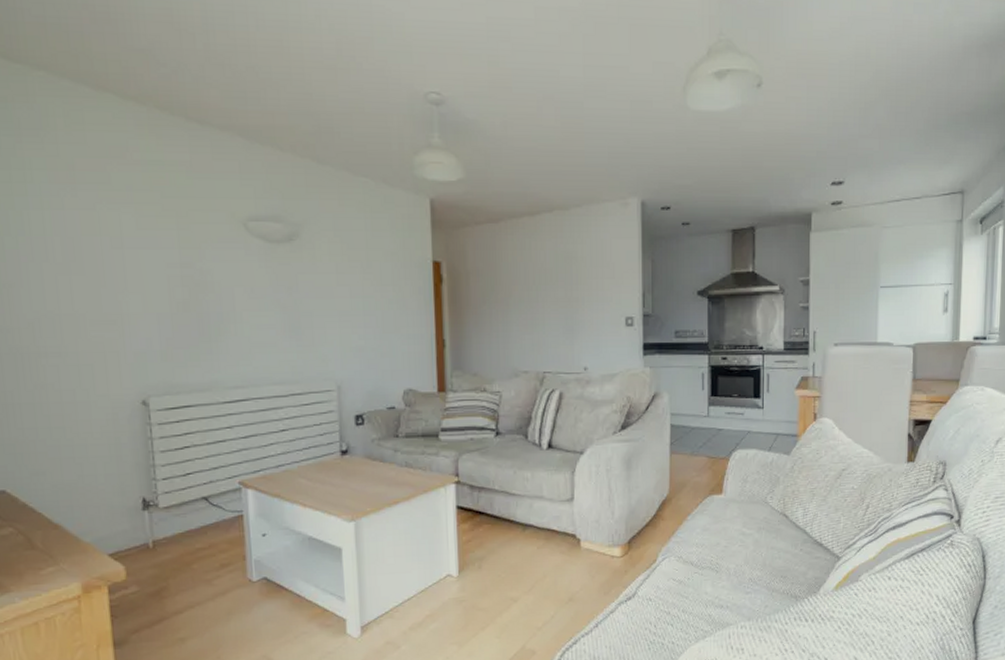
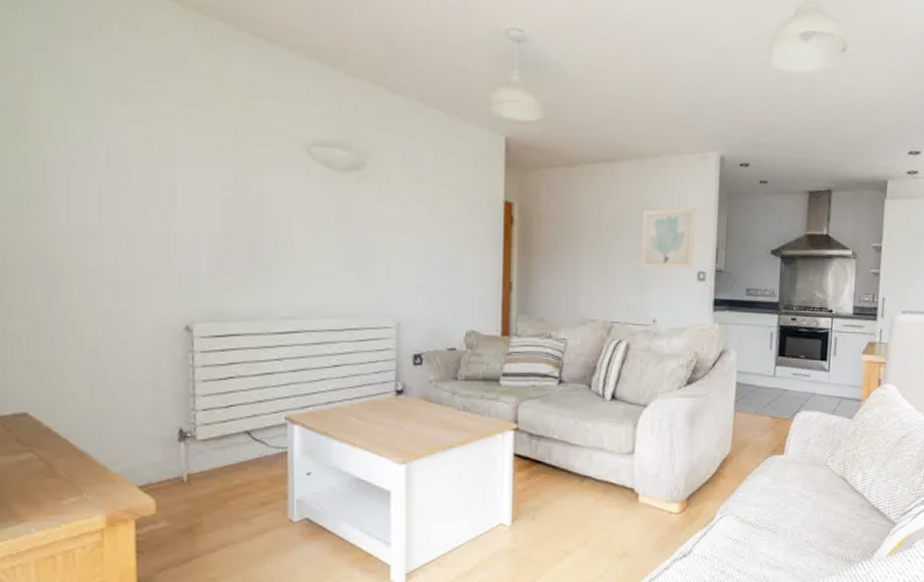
wall art: none [568,255,621,317] -> present [641,207,696,269]

